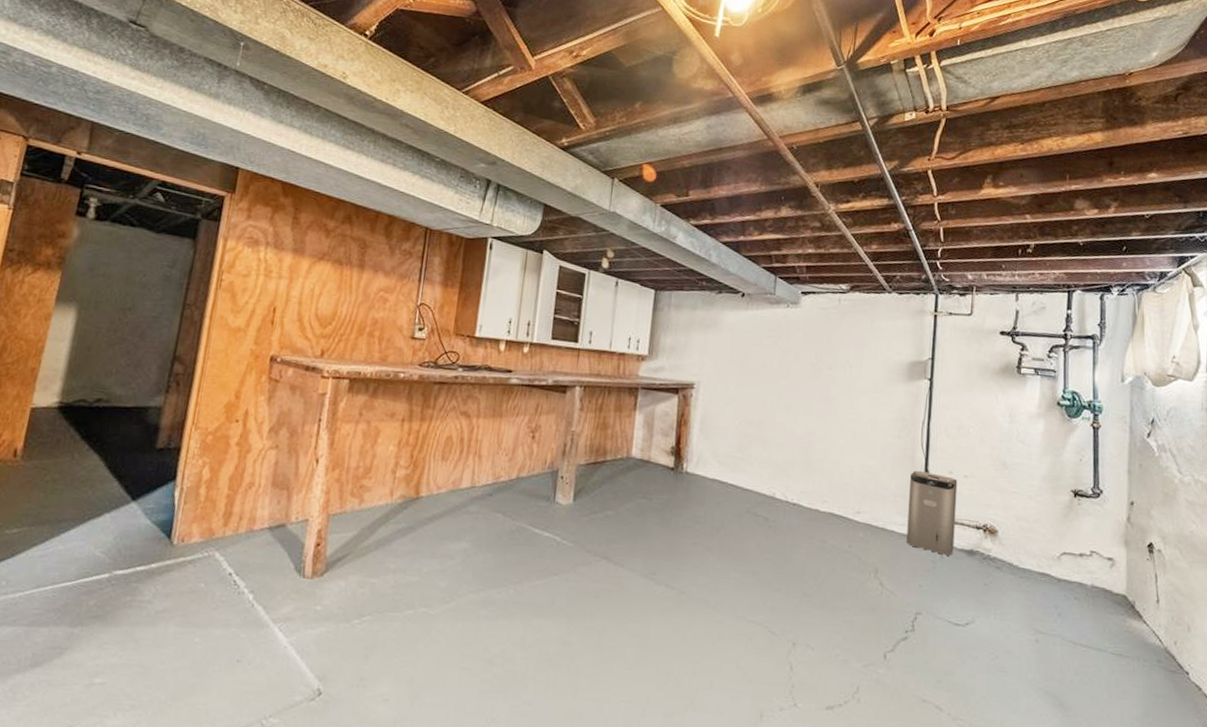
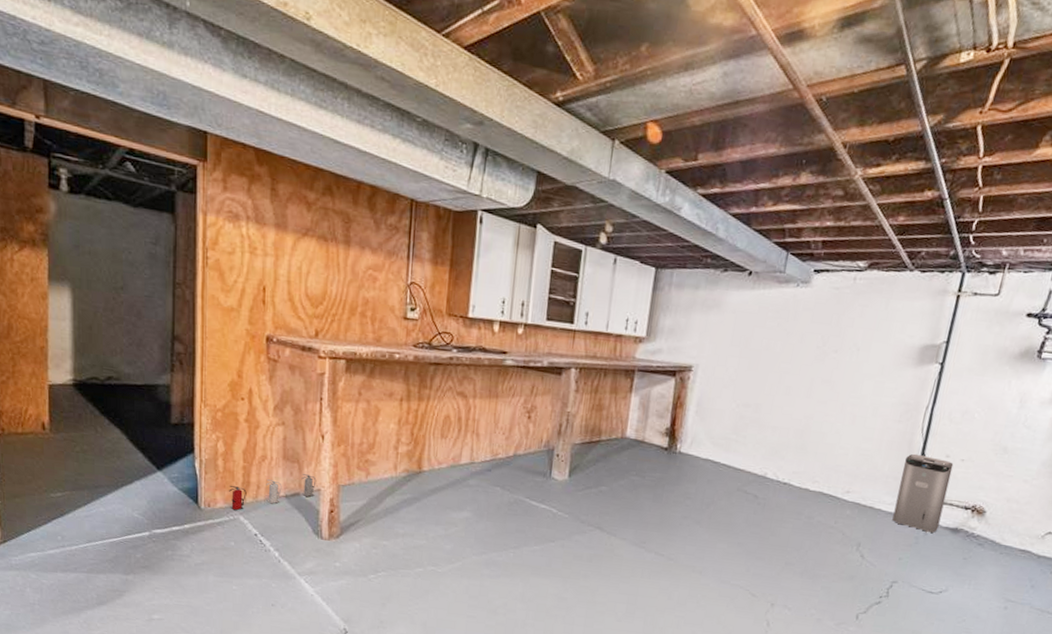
fire extinguisher: none [206,502,306,546] -> present [229,474,317,511]

